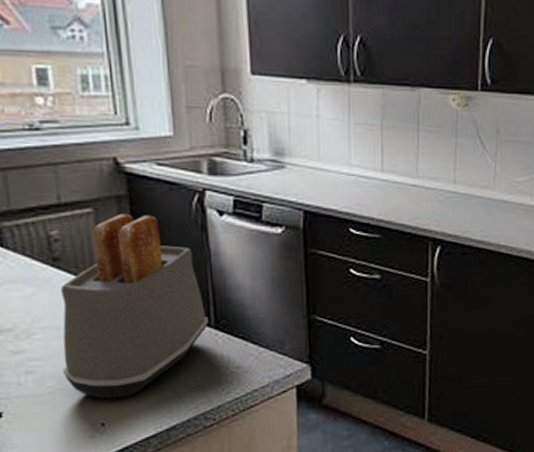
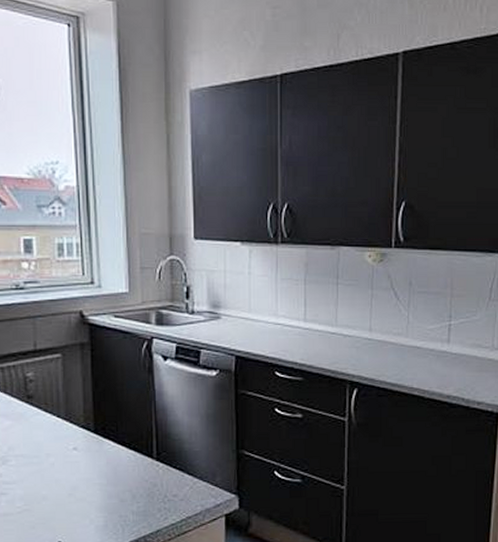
toaster: present [60,213,209,399] -> none [30,358,151,520]

